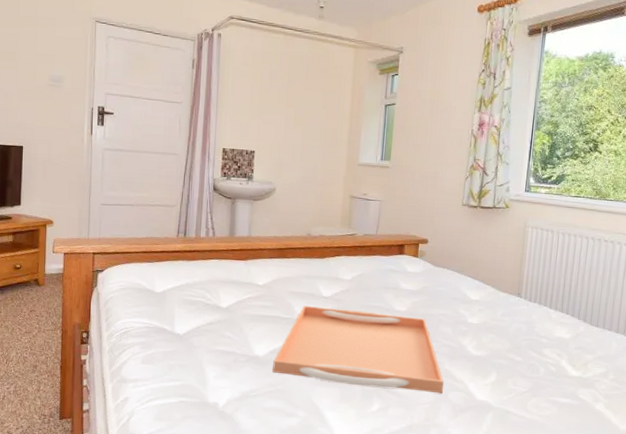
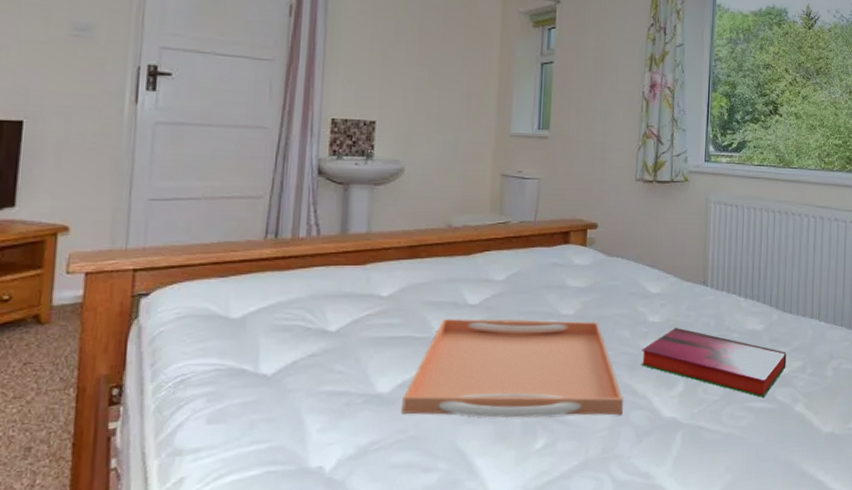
hardback book: none [460,329,591,394] -> present [641,327,787,398]

